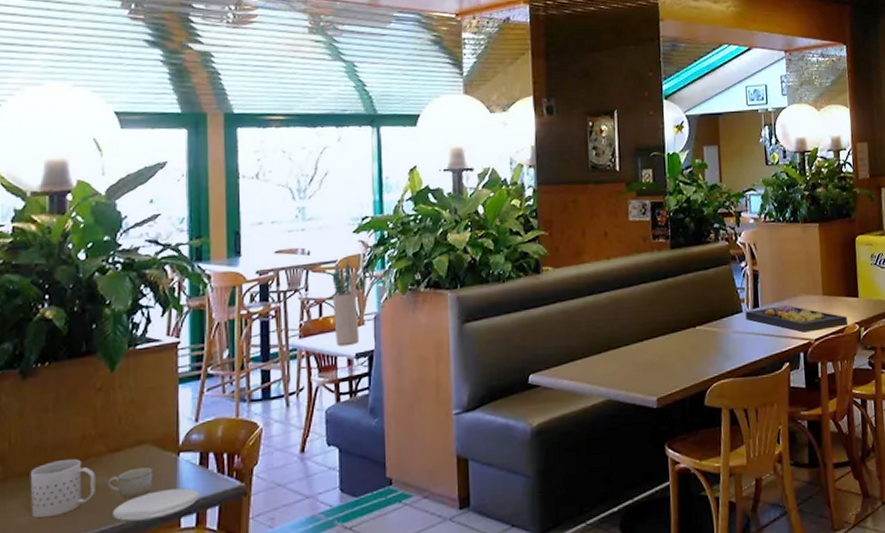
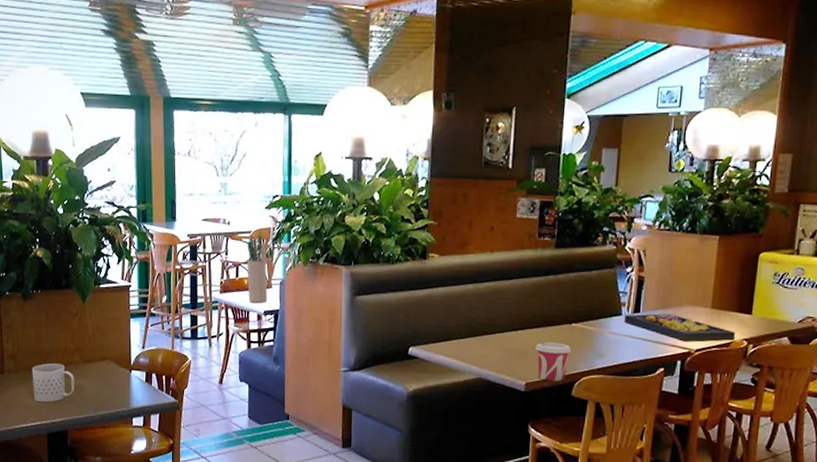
cup: present [107,467,153,499] -> none [82,377,114,398]
plate: present [111,488,200,522] -> none [86,396,146,416]
cup: none [663,349,699,393] -> present [535,342,571,382]

